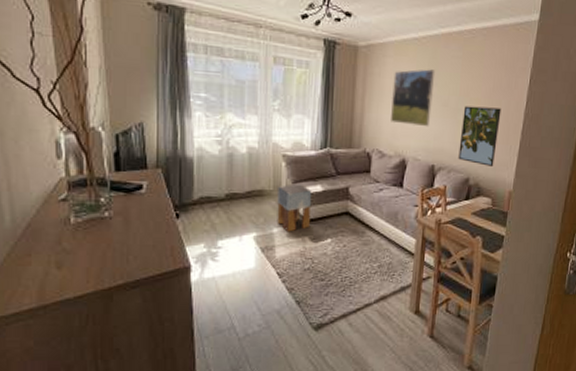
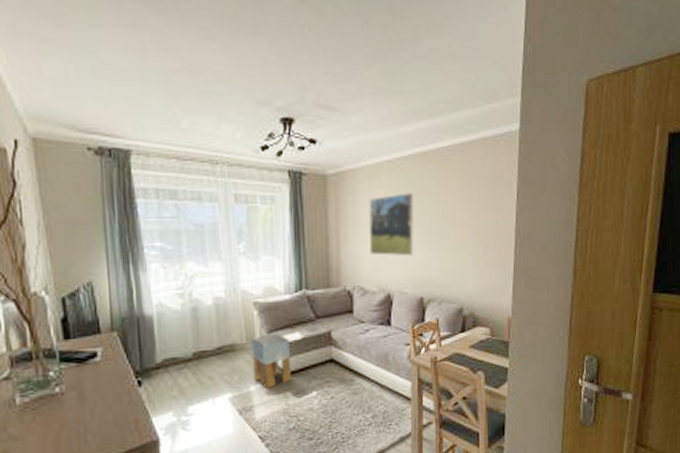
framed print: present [458,106,502,168] -> none [448,228,490,294]

